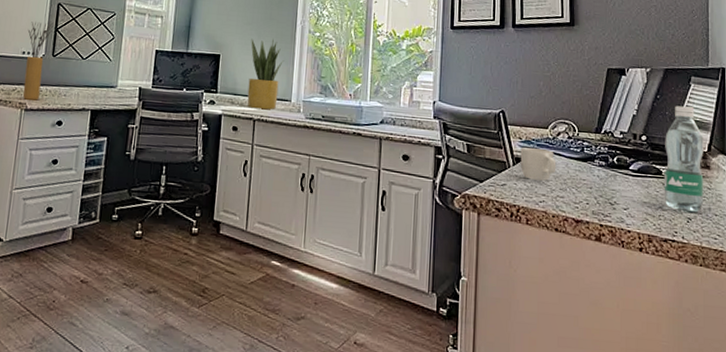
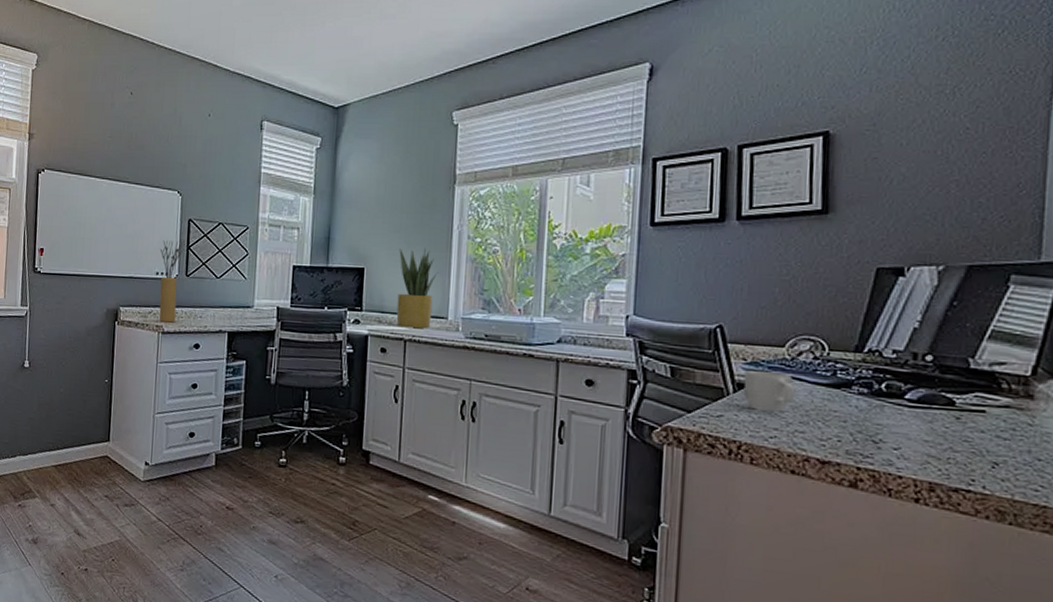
bottle: present [664,105,704,213] -> none [956,314,1026,456]

